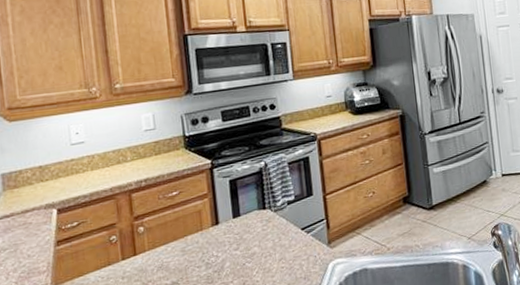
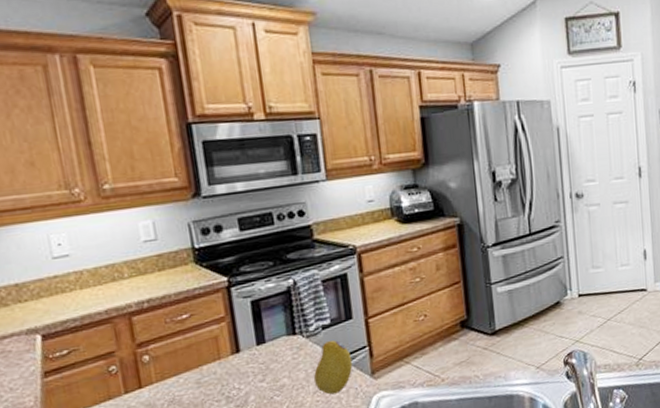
fruit: none [279,214,313,262] -> present [313,340,353,395]

